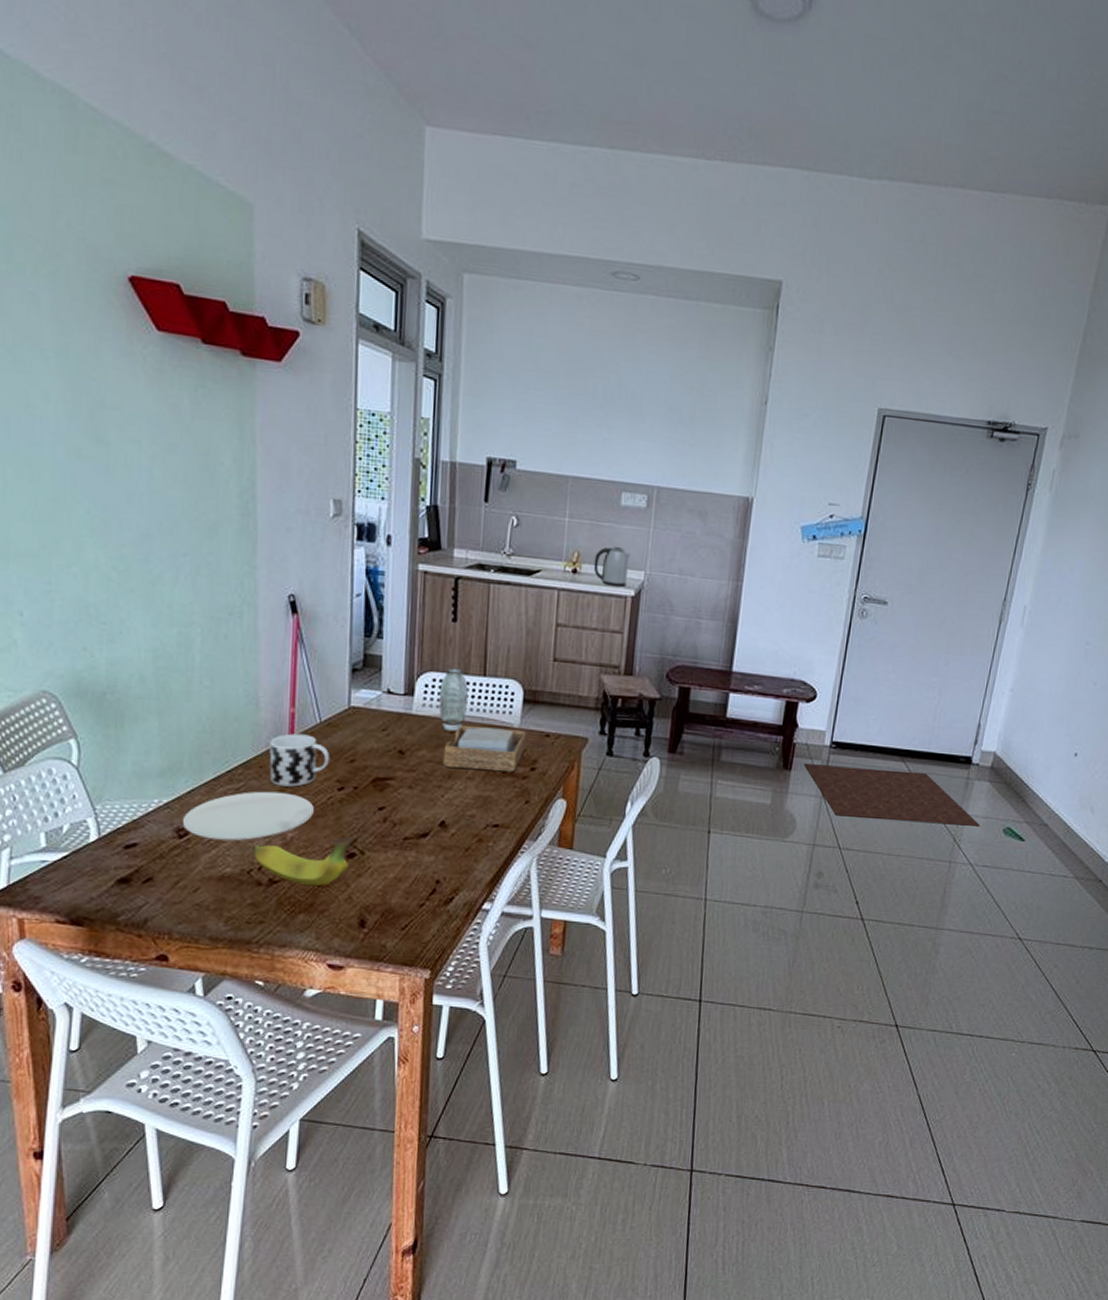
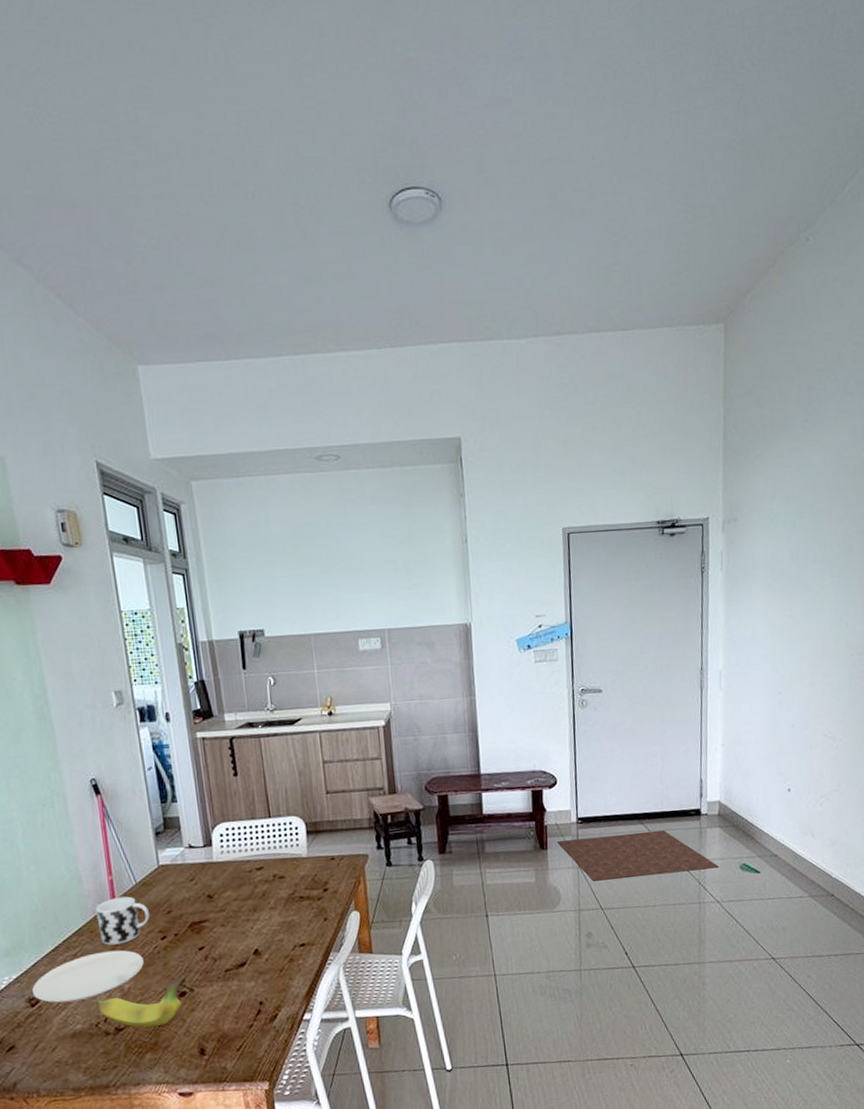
vase: present [438,667,469,731] -> none [233,815,260,871]
napkin holder: present [443,726,527,773] -> none [246,858,316,902]
kettle: present [593,547,630,588] -> none [345,686,377,721]

